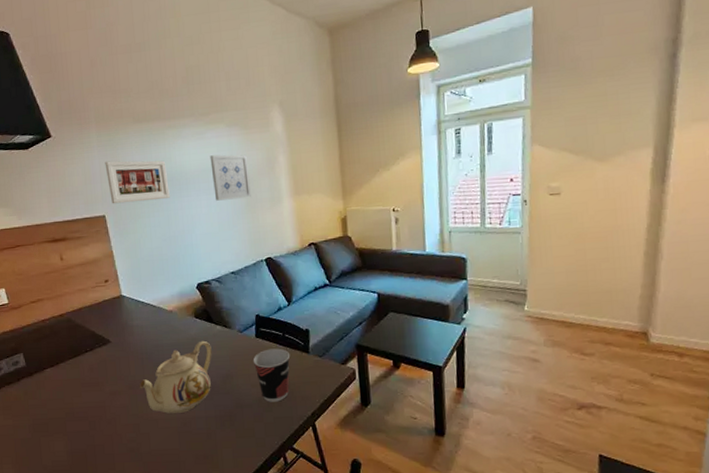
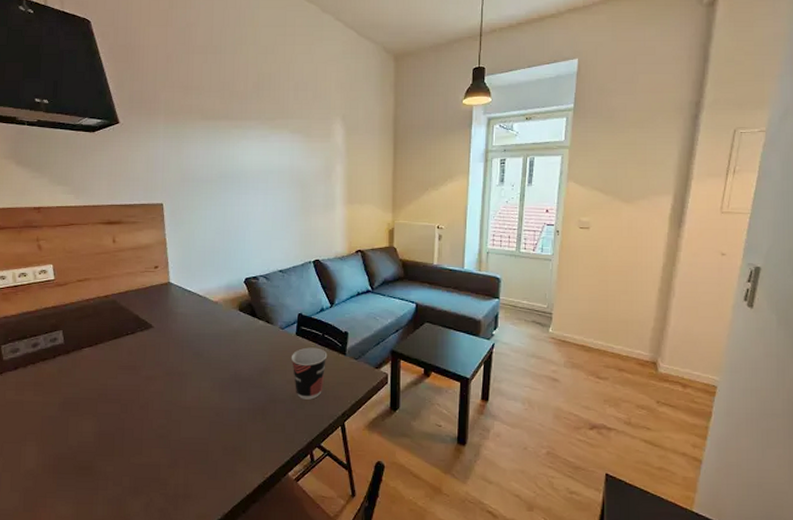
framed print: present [105,160,170,204] -> none [168,152,229,195]
teapot: present [139,340,212,413] -> none [176,334,252,403]
wall art: present [210,154,251,201] -> none [271,158,307,202]

